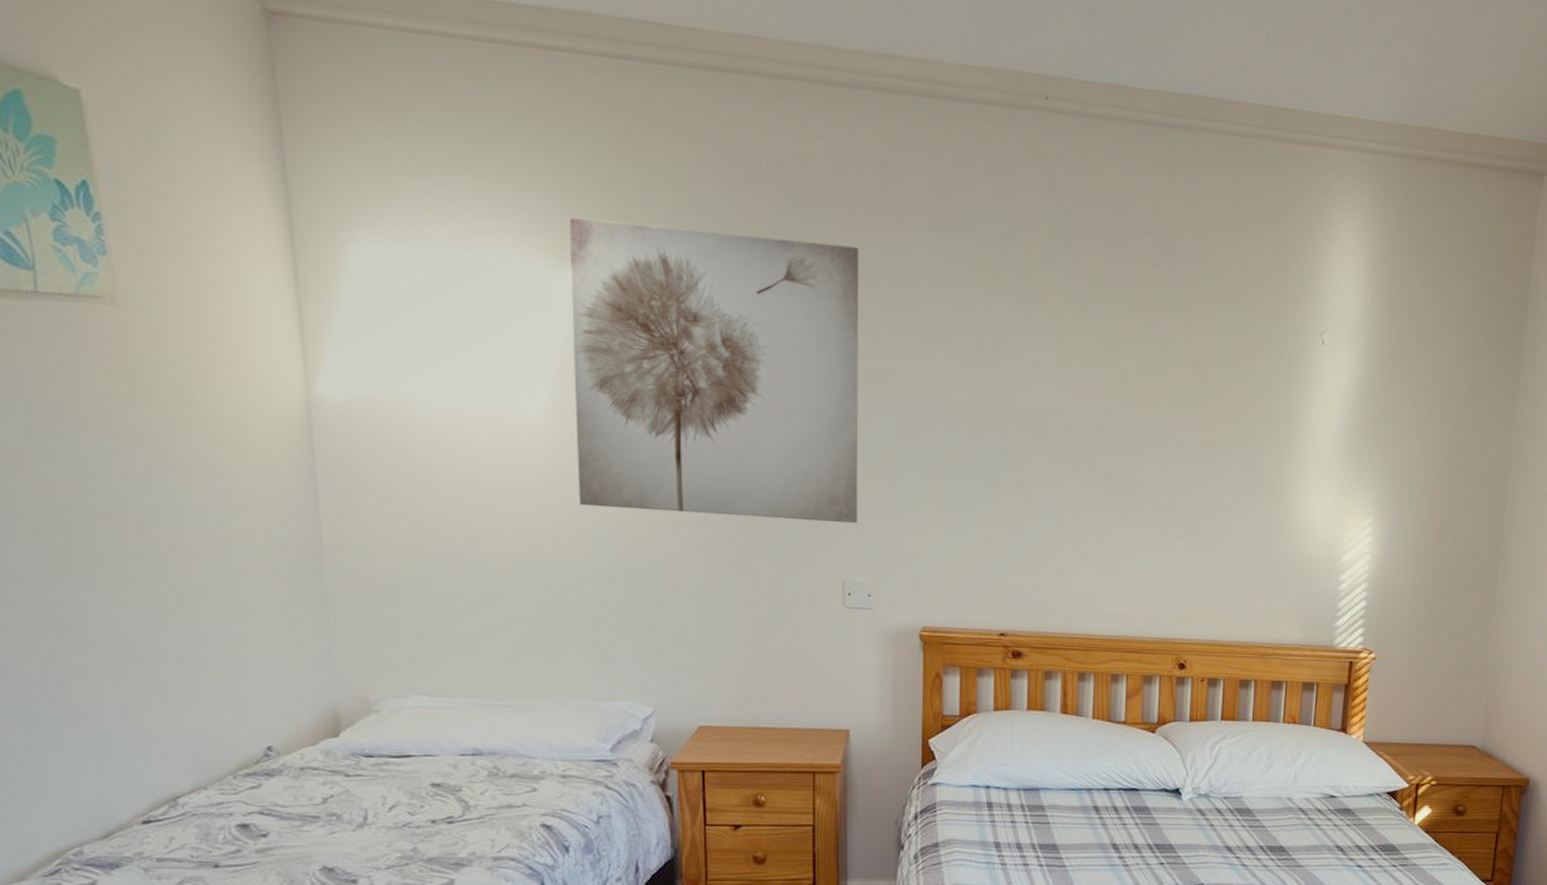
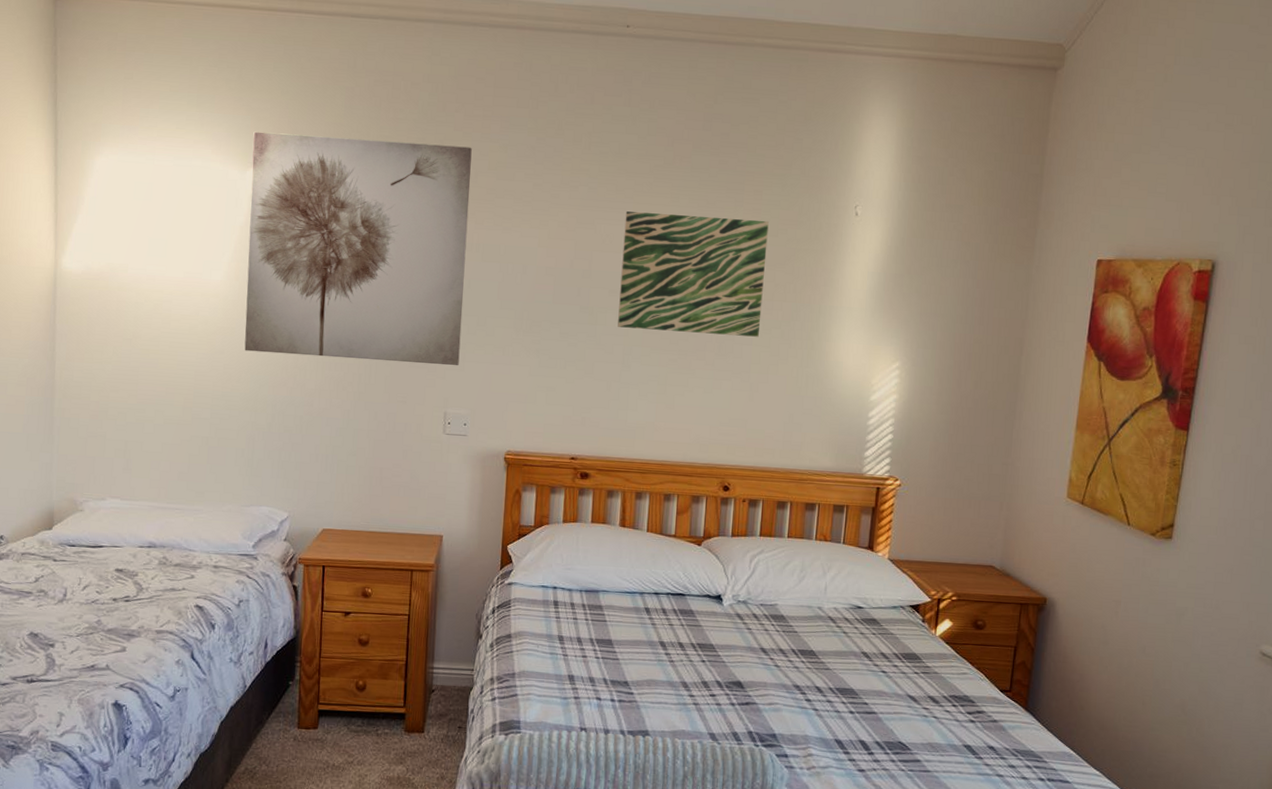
wall art: none [1049,334,1223,488] -> present [618,211,769,337]

